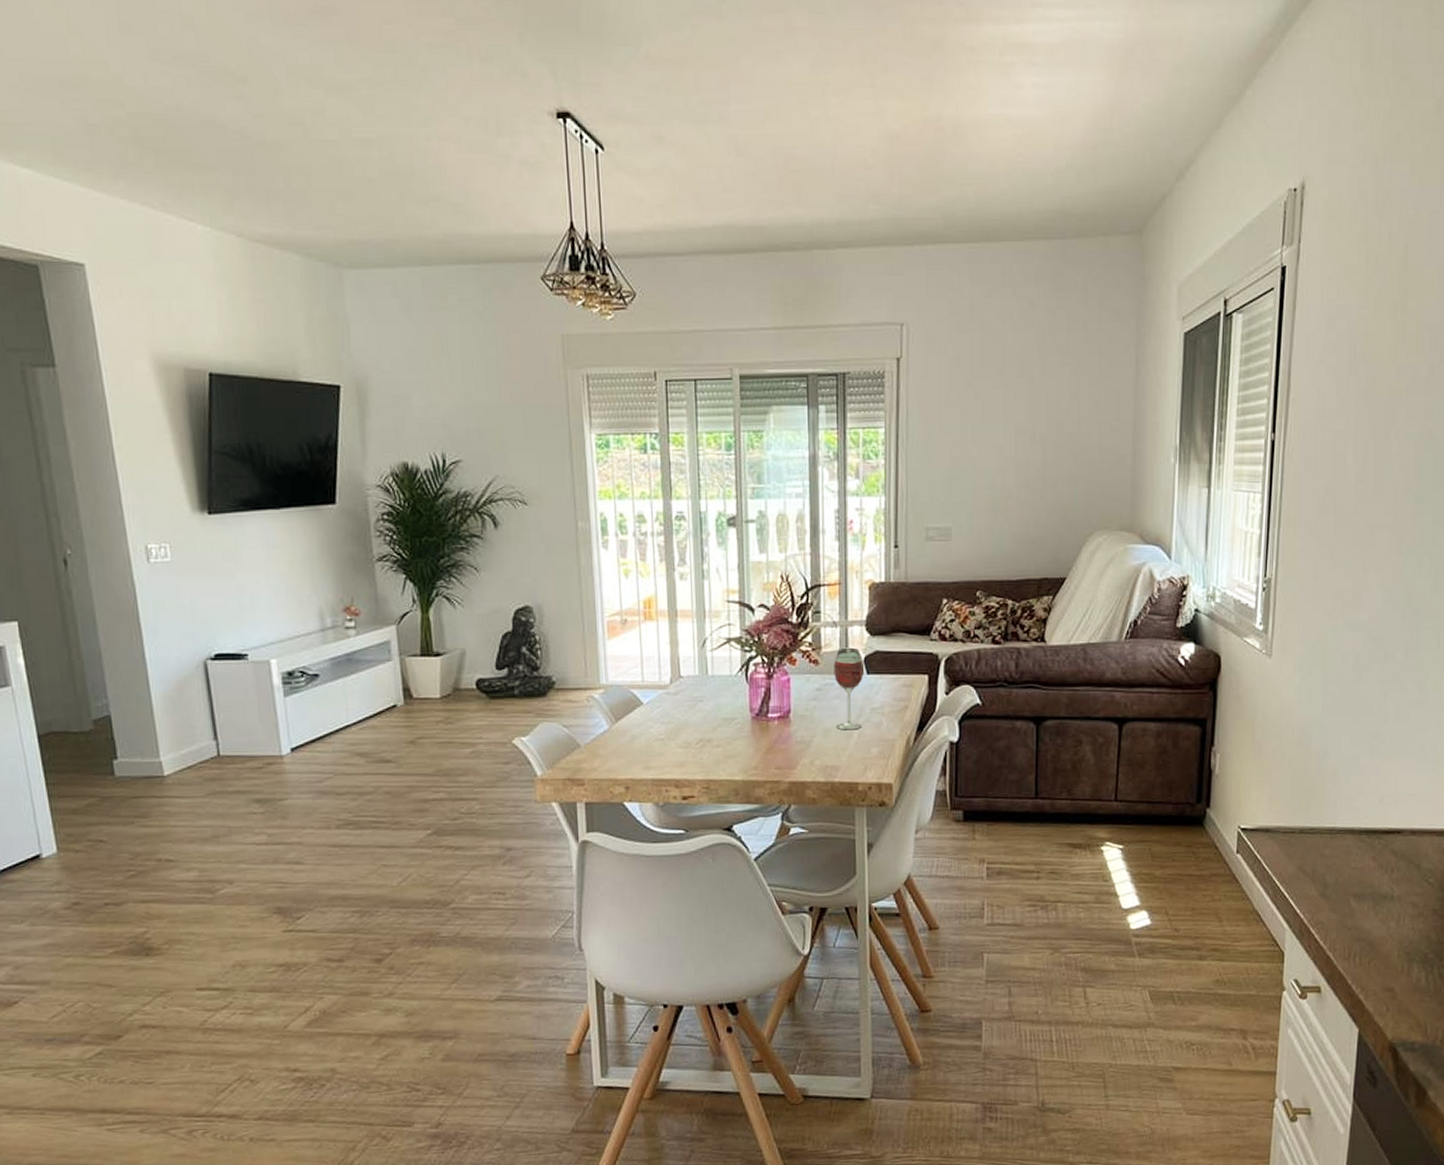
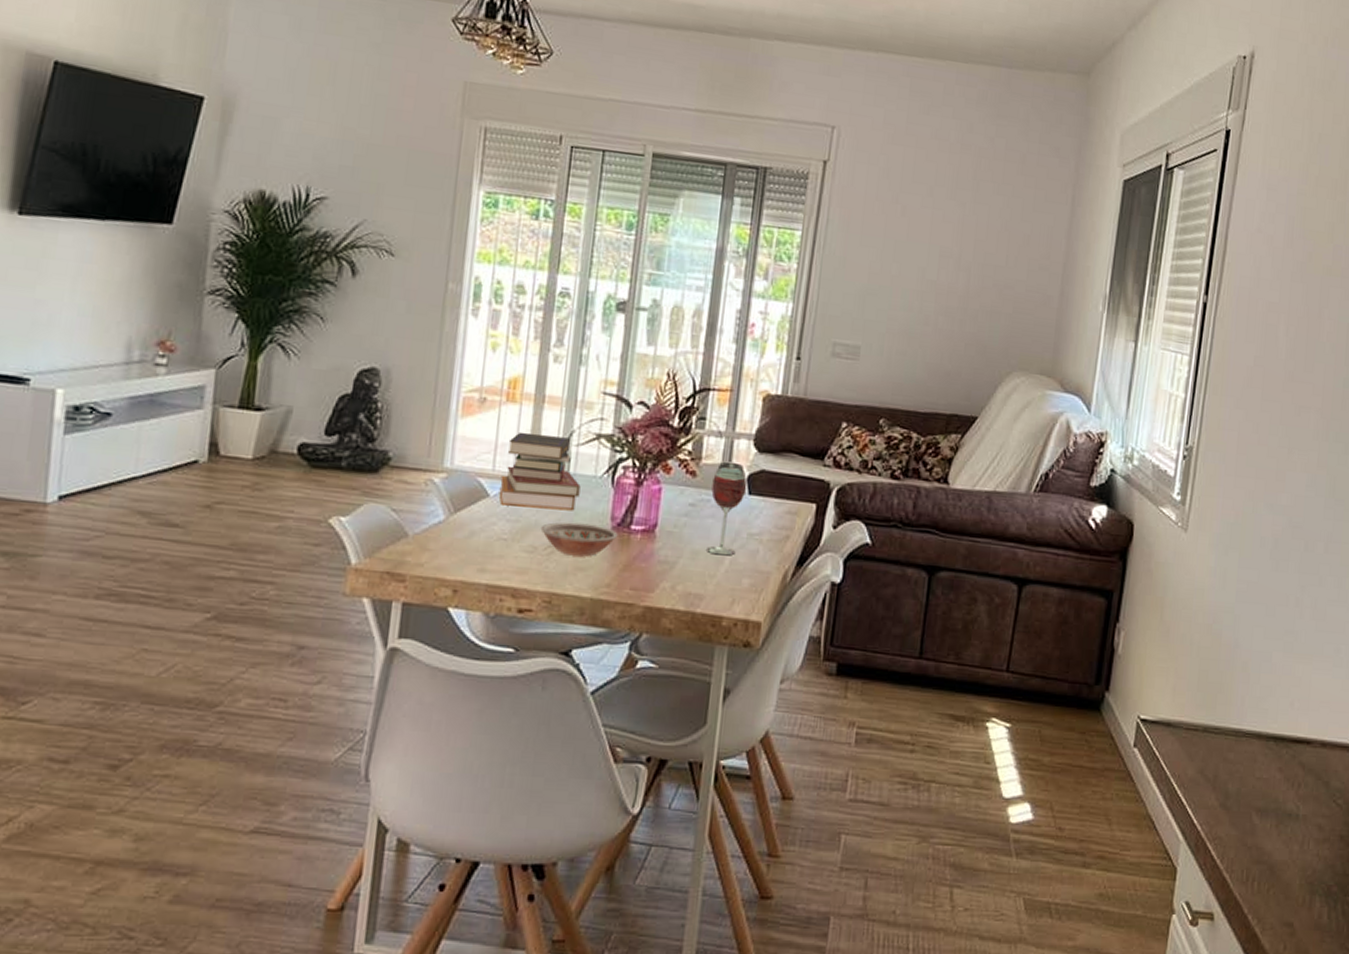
books: none [650,644,720,710] -> present [499,431,581,511]
bowl: none [691,717,758,746] -> present [540,522,618,557]

